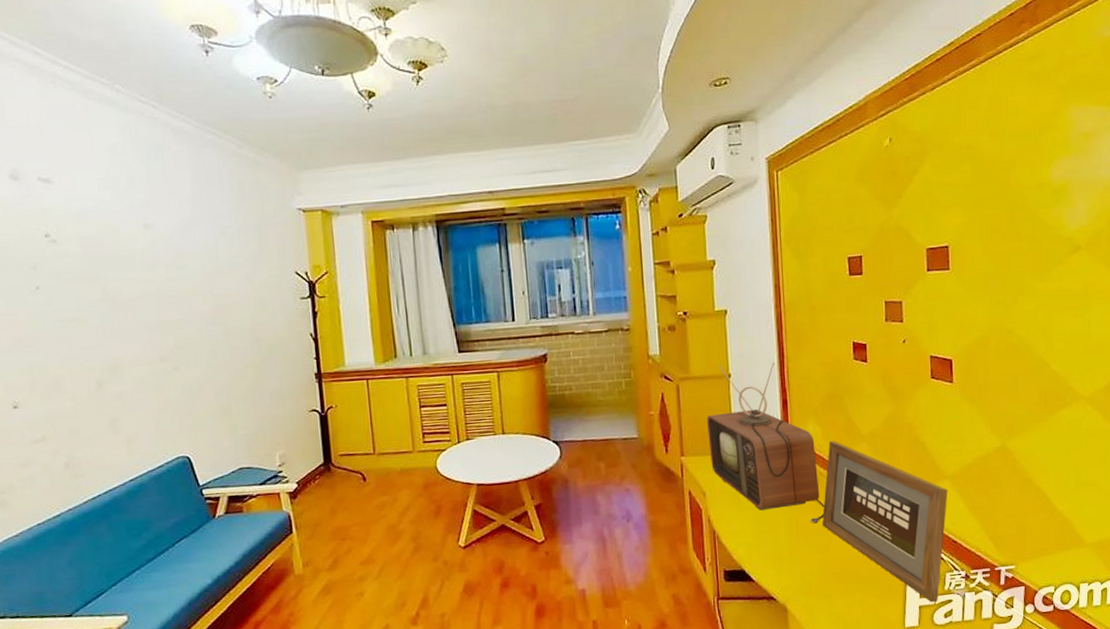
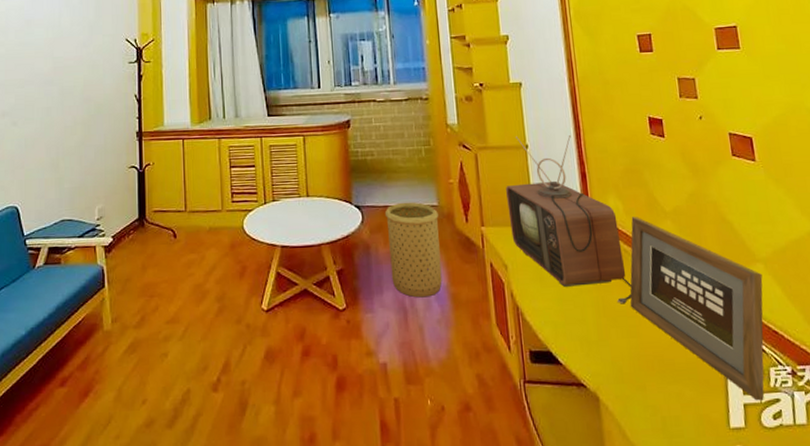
laundry basket: none [583,435,641,528] -> present [384,202,442,298]

